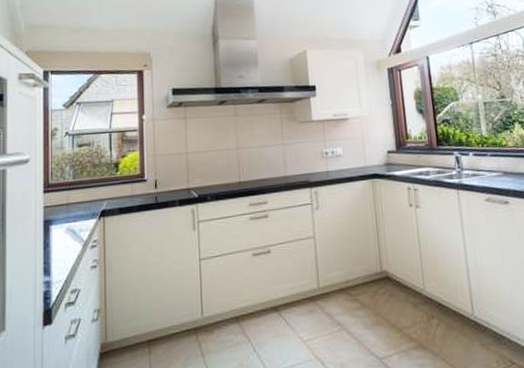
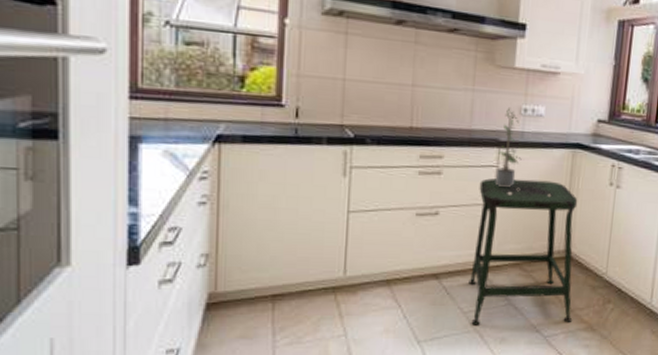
stool: none [299,210,403,353] -> present [468,178,578,325]
potted plant: none [310,153,331,222] -> present [494,108,522,188]

